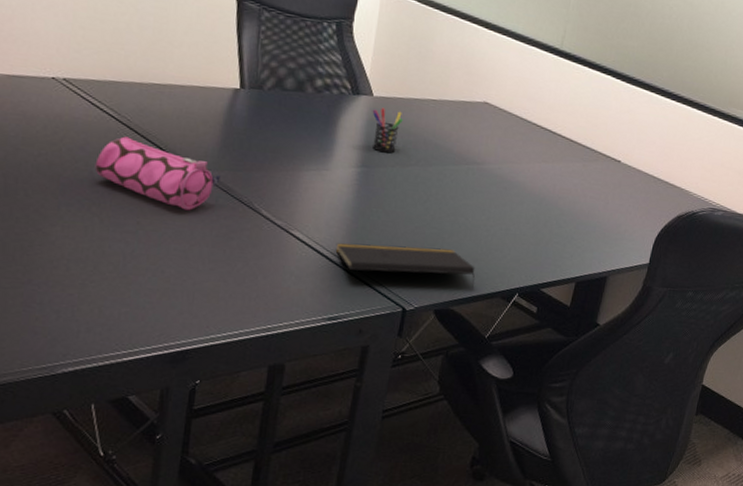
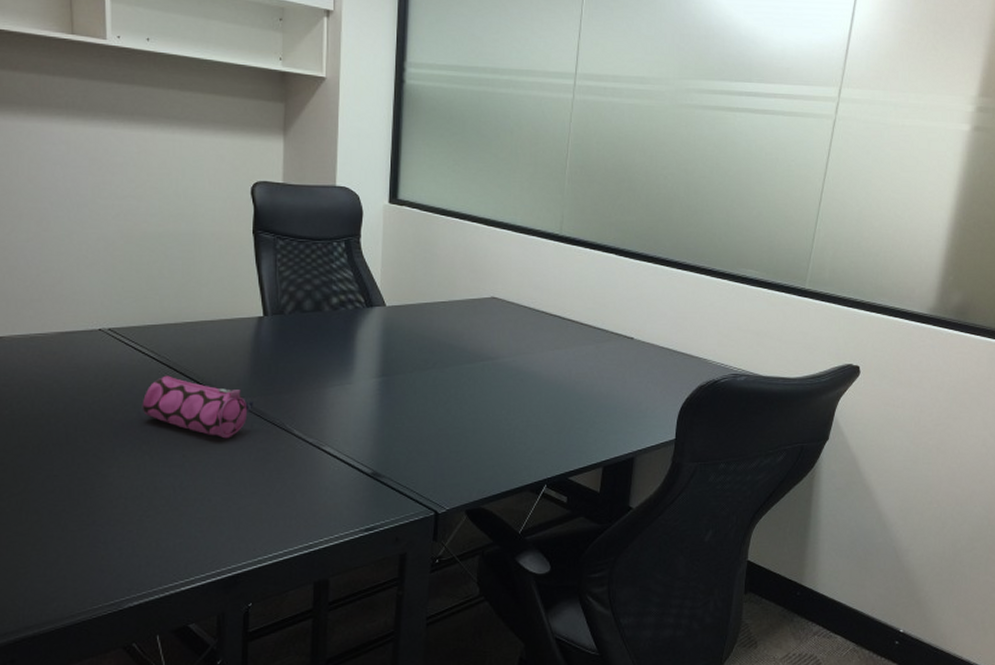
notepad: present [335,243,476,288] -> none [365,448,502,484]
pen holder: present [372,107,403,154] -> none [386,316,416,360]

